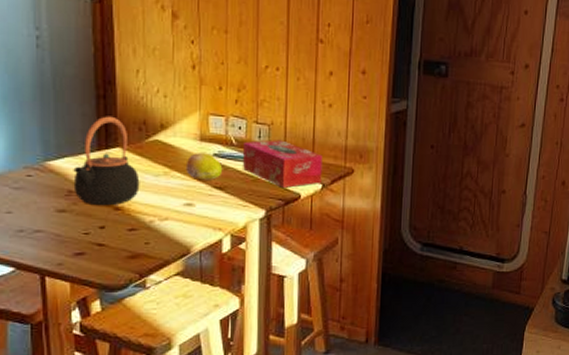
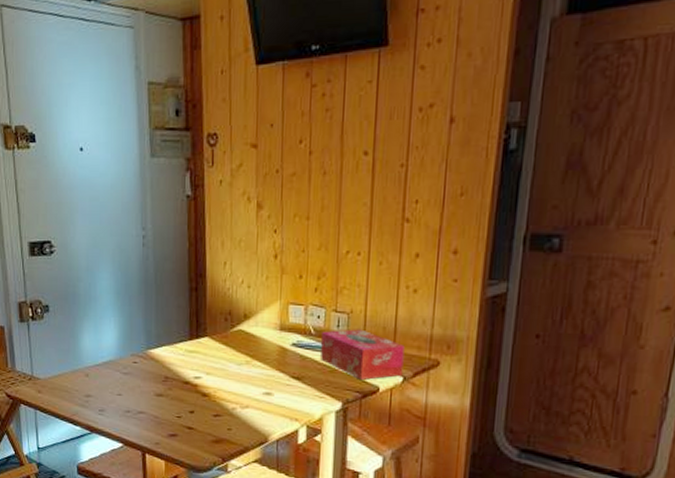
teapot: present [73,116,140,206] -> none [169,307,225,392]
fruit: present [185,153,223,180] -> none [265,342,301,370]

